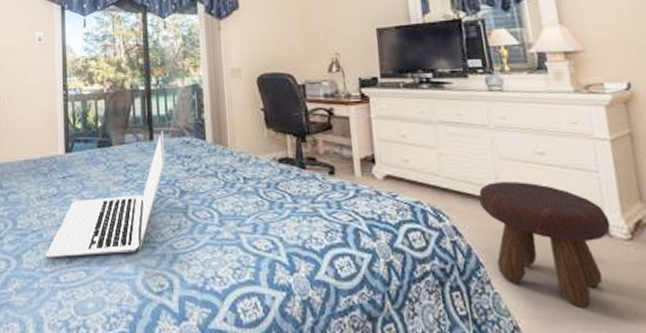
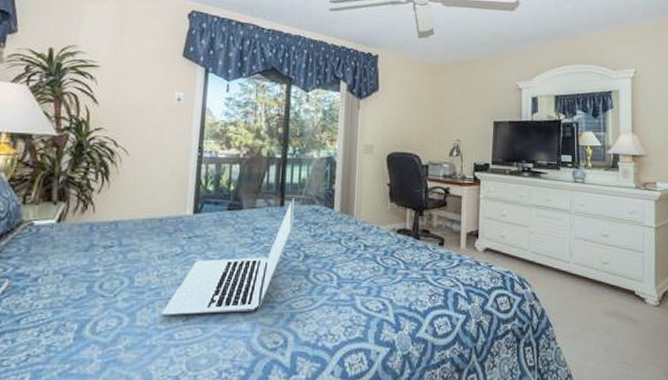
footstool: present [478,182,611,307] -> none [555,257,646,359]

